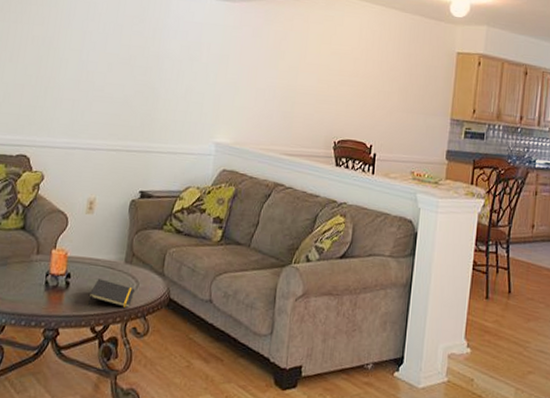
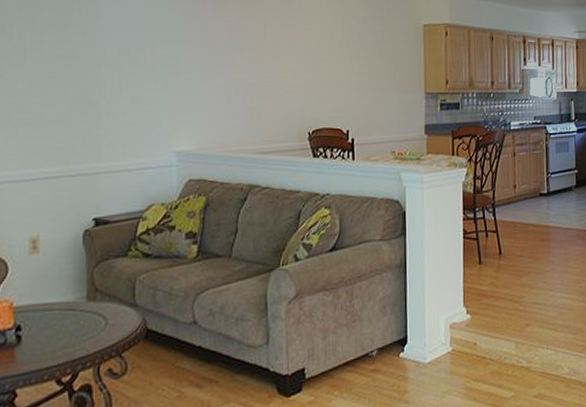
notepad: present [88,279,135,308] -> none [47,324,104,357]

